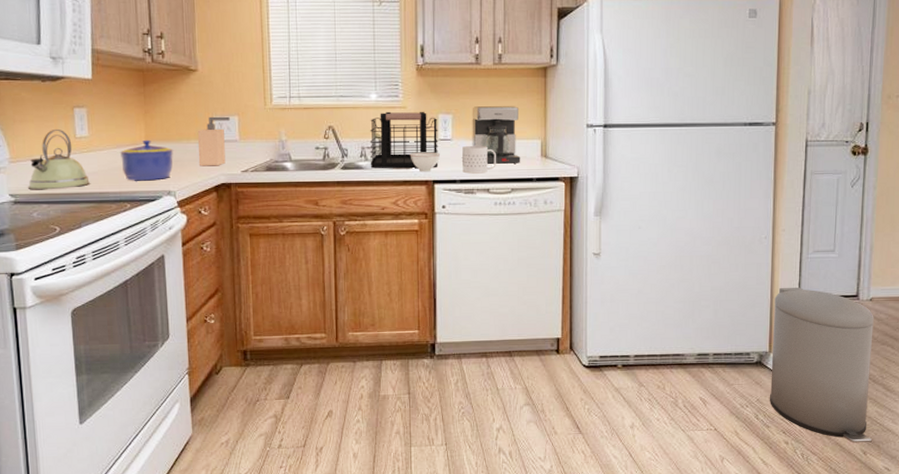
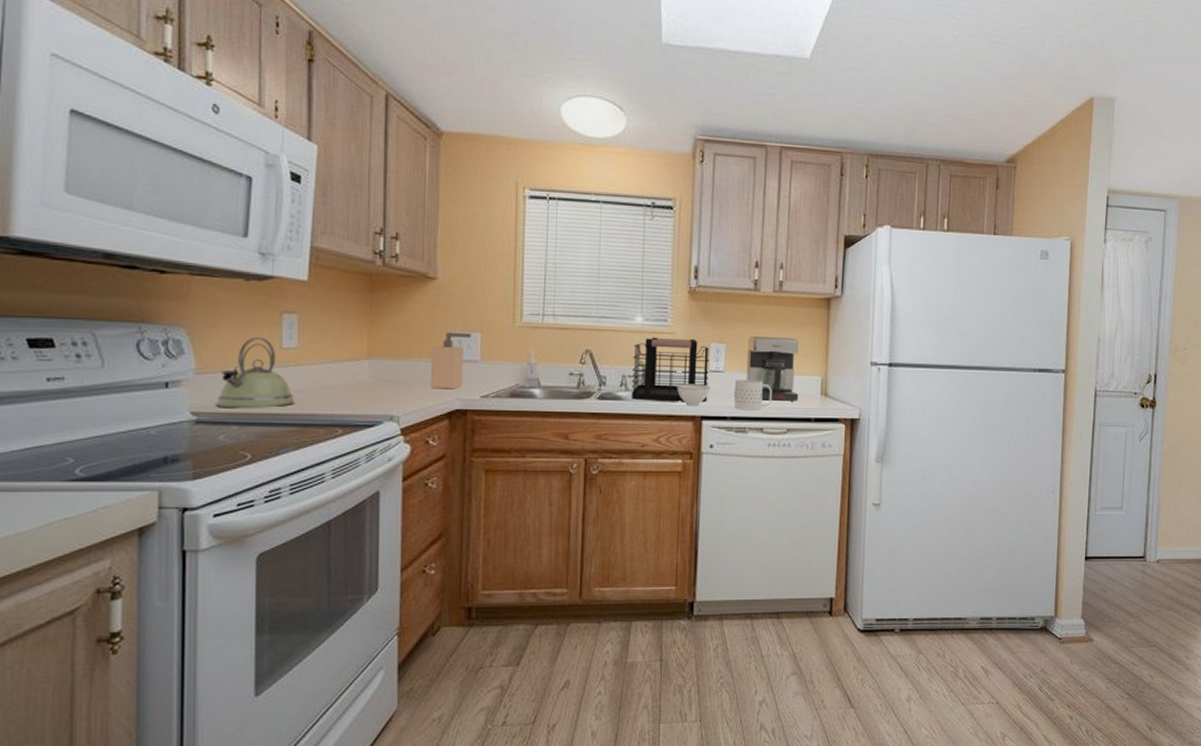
cooking pot: present [119,139,174,181] -> none [334,354,402,403]
pedal bin: present [770,287,874,444] -> none [1054,546,1161,718]

